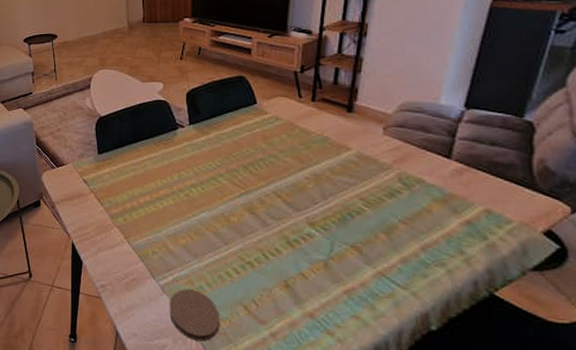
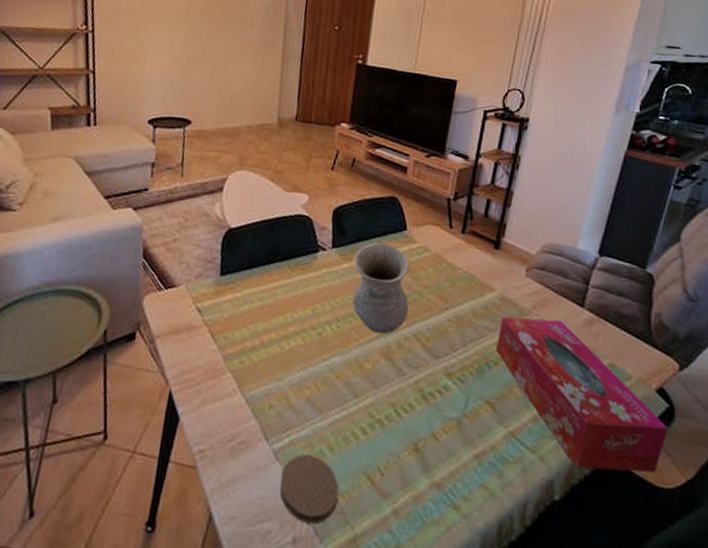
vase: none [210,116,266,193] -> present [352,242,410,334]
tissue box: none [357,171,561,309] -> present [495,316,669,473]

